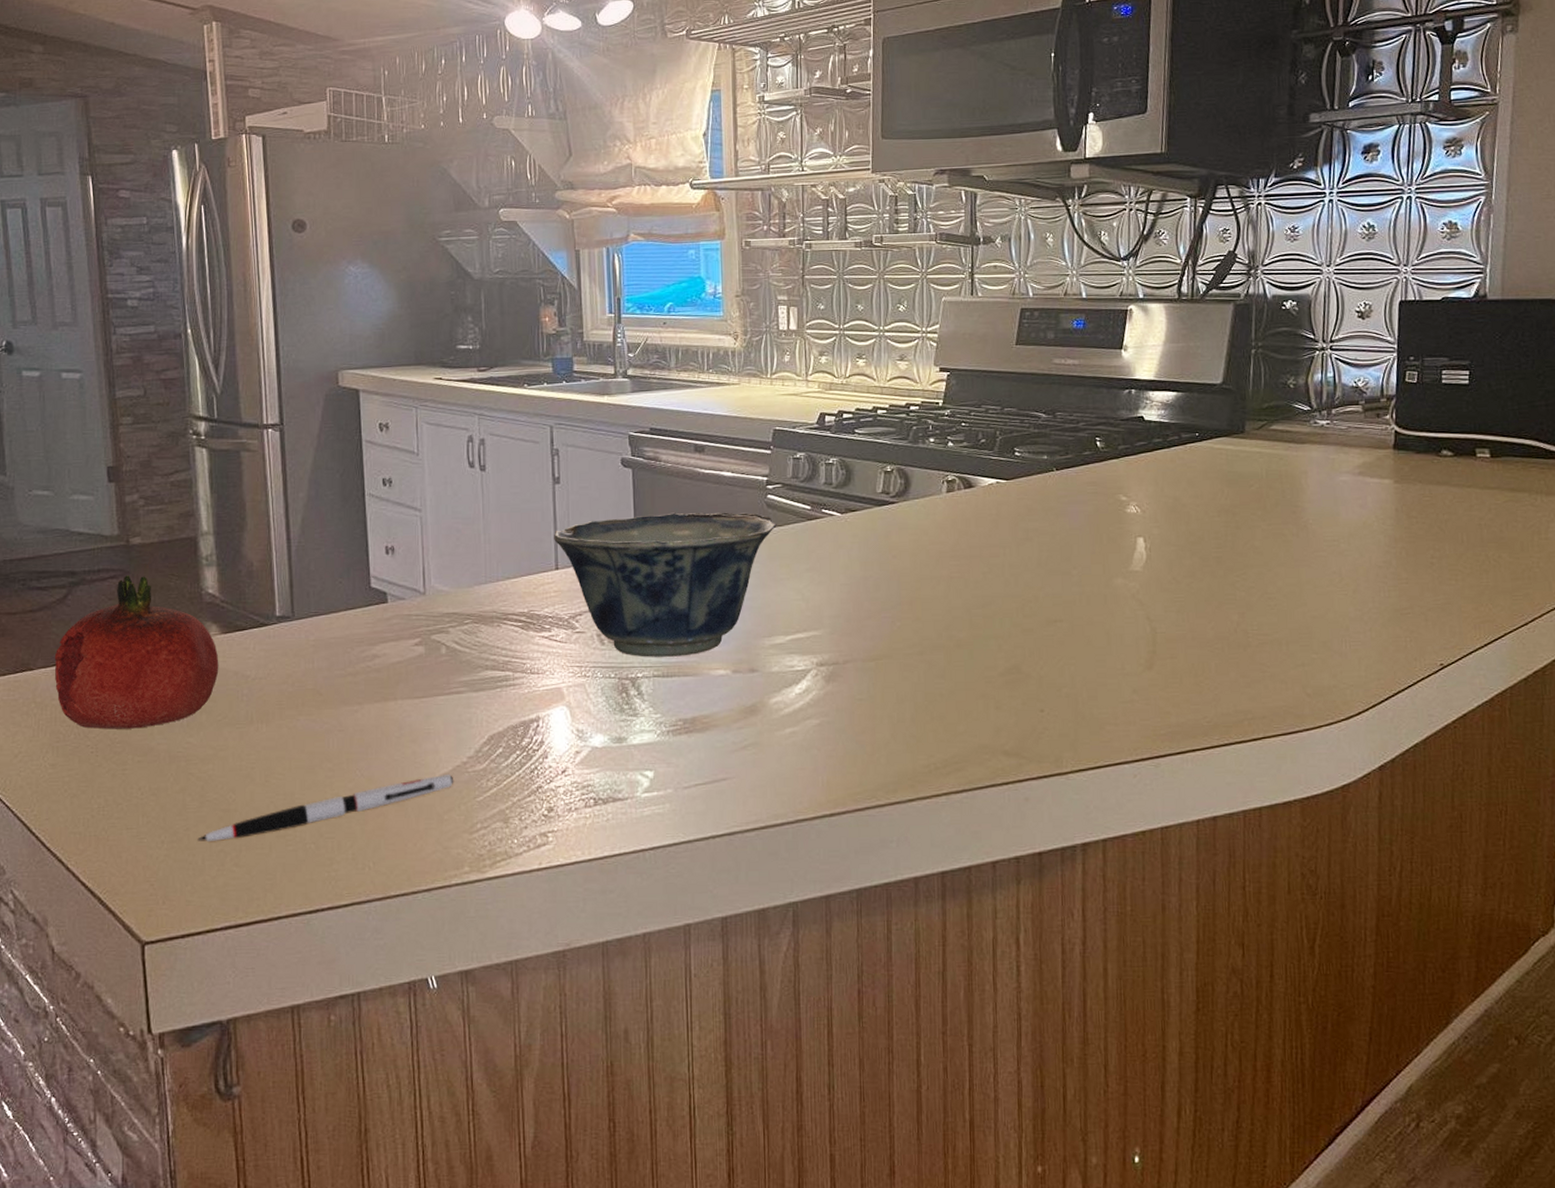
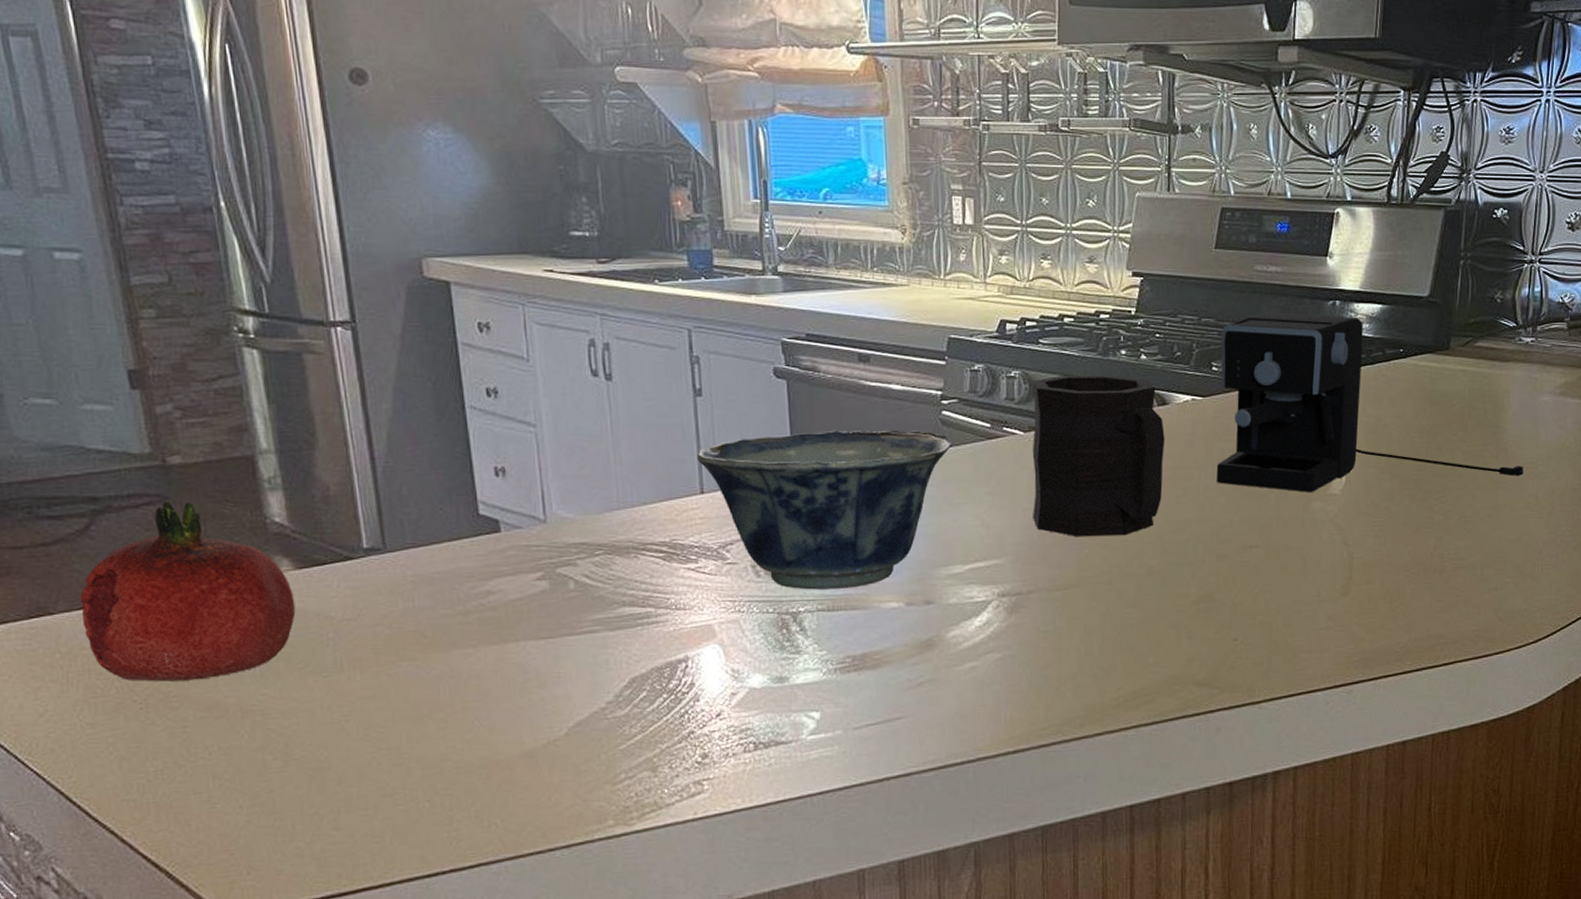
pen: present [197,773,454,842] -> none [284,721,592,805]
mug: none [848,461,972,611] -> present [1032,375,1165,537]
coffee maker: none [1020,401,1325,569] -> present [1216,312,1523,492]

